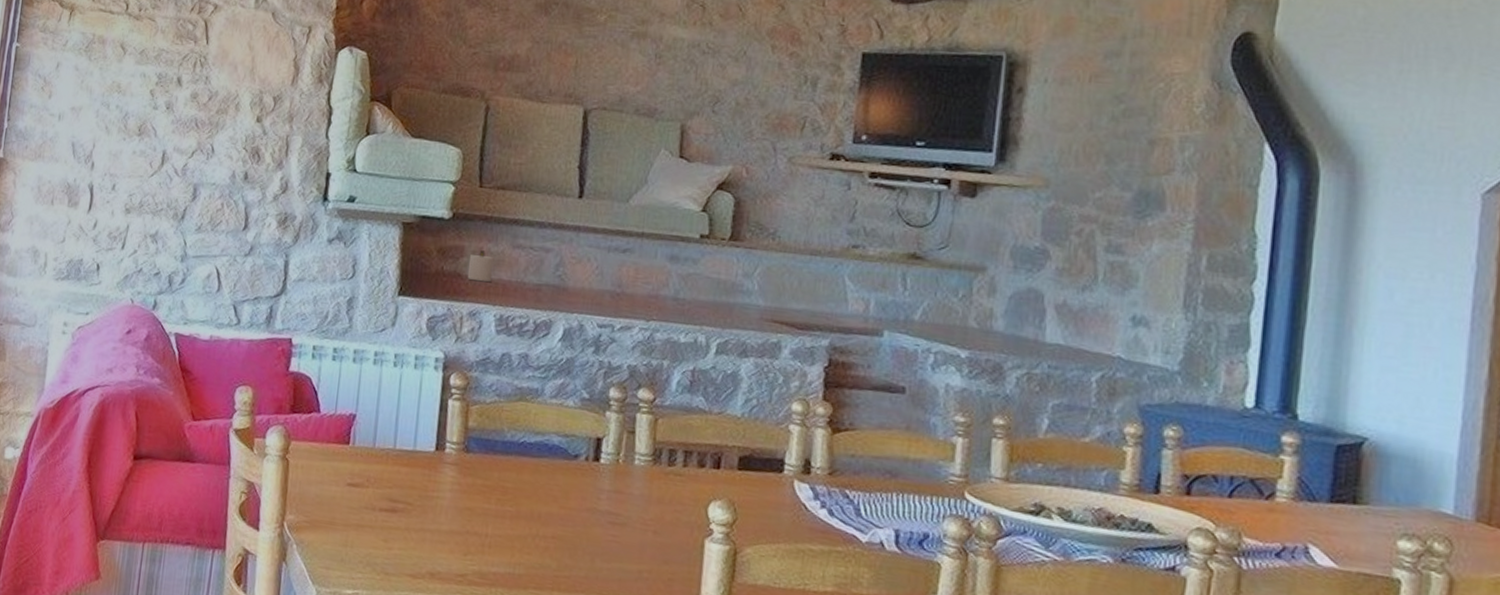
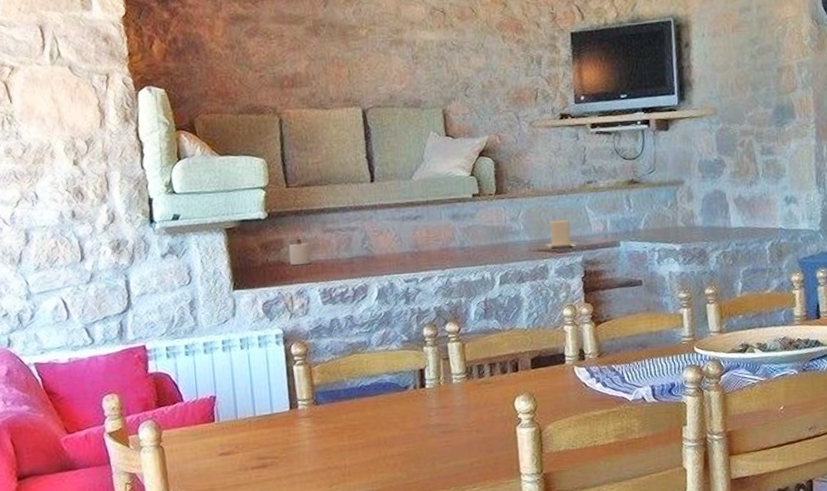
candle: none [782,287,825,325] -> present [545,220,577,249]

